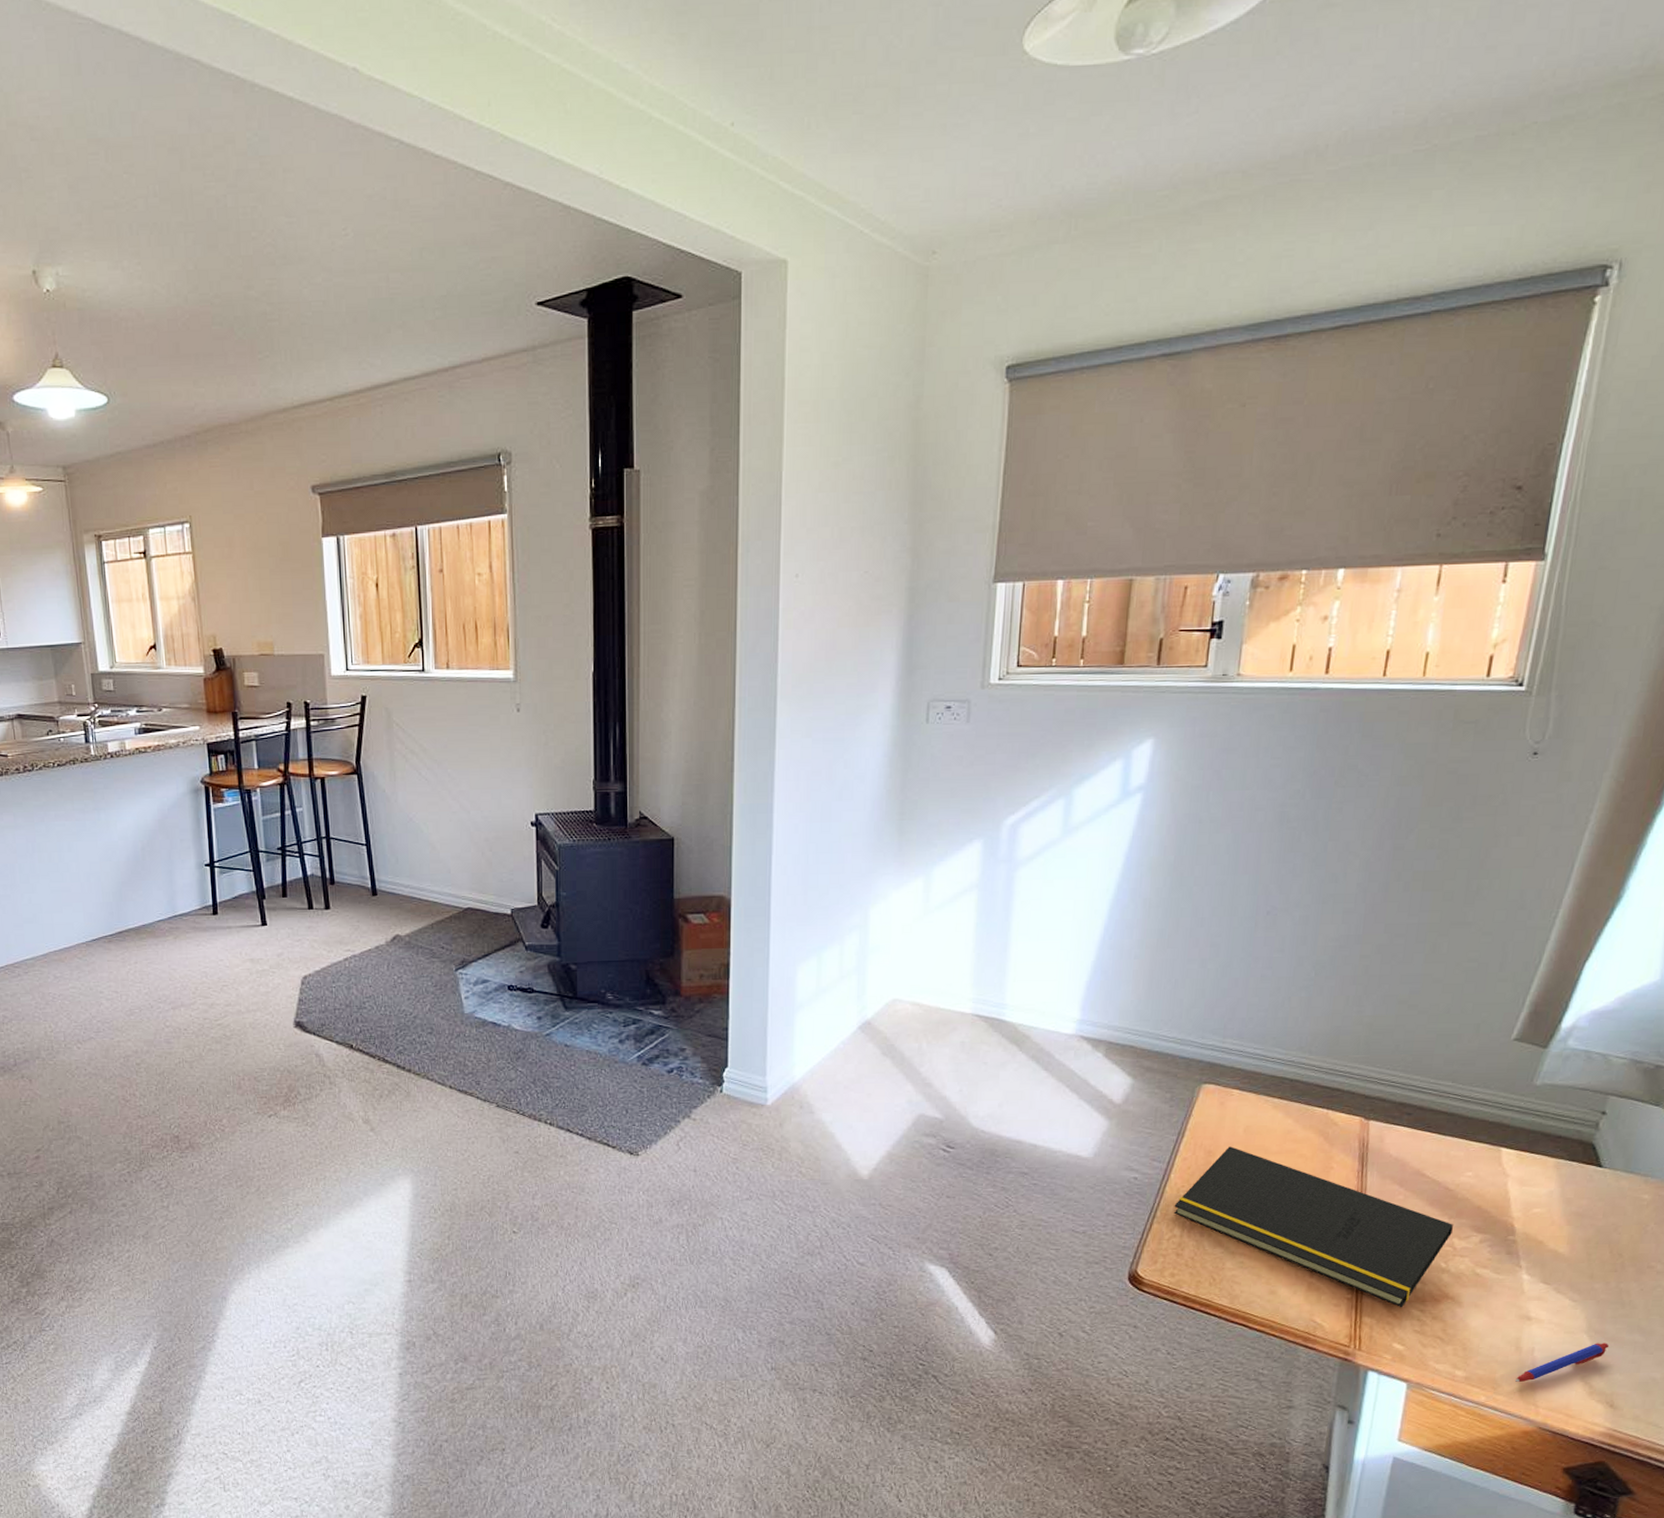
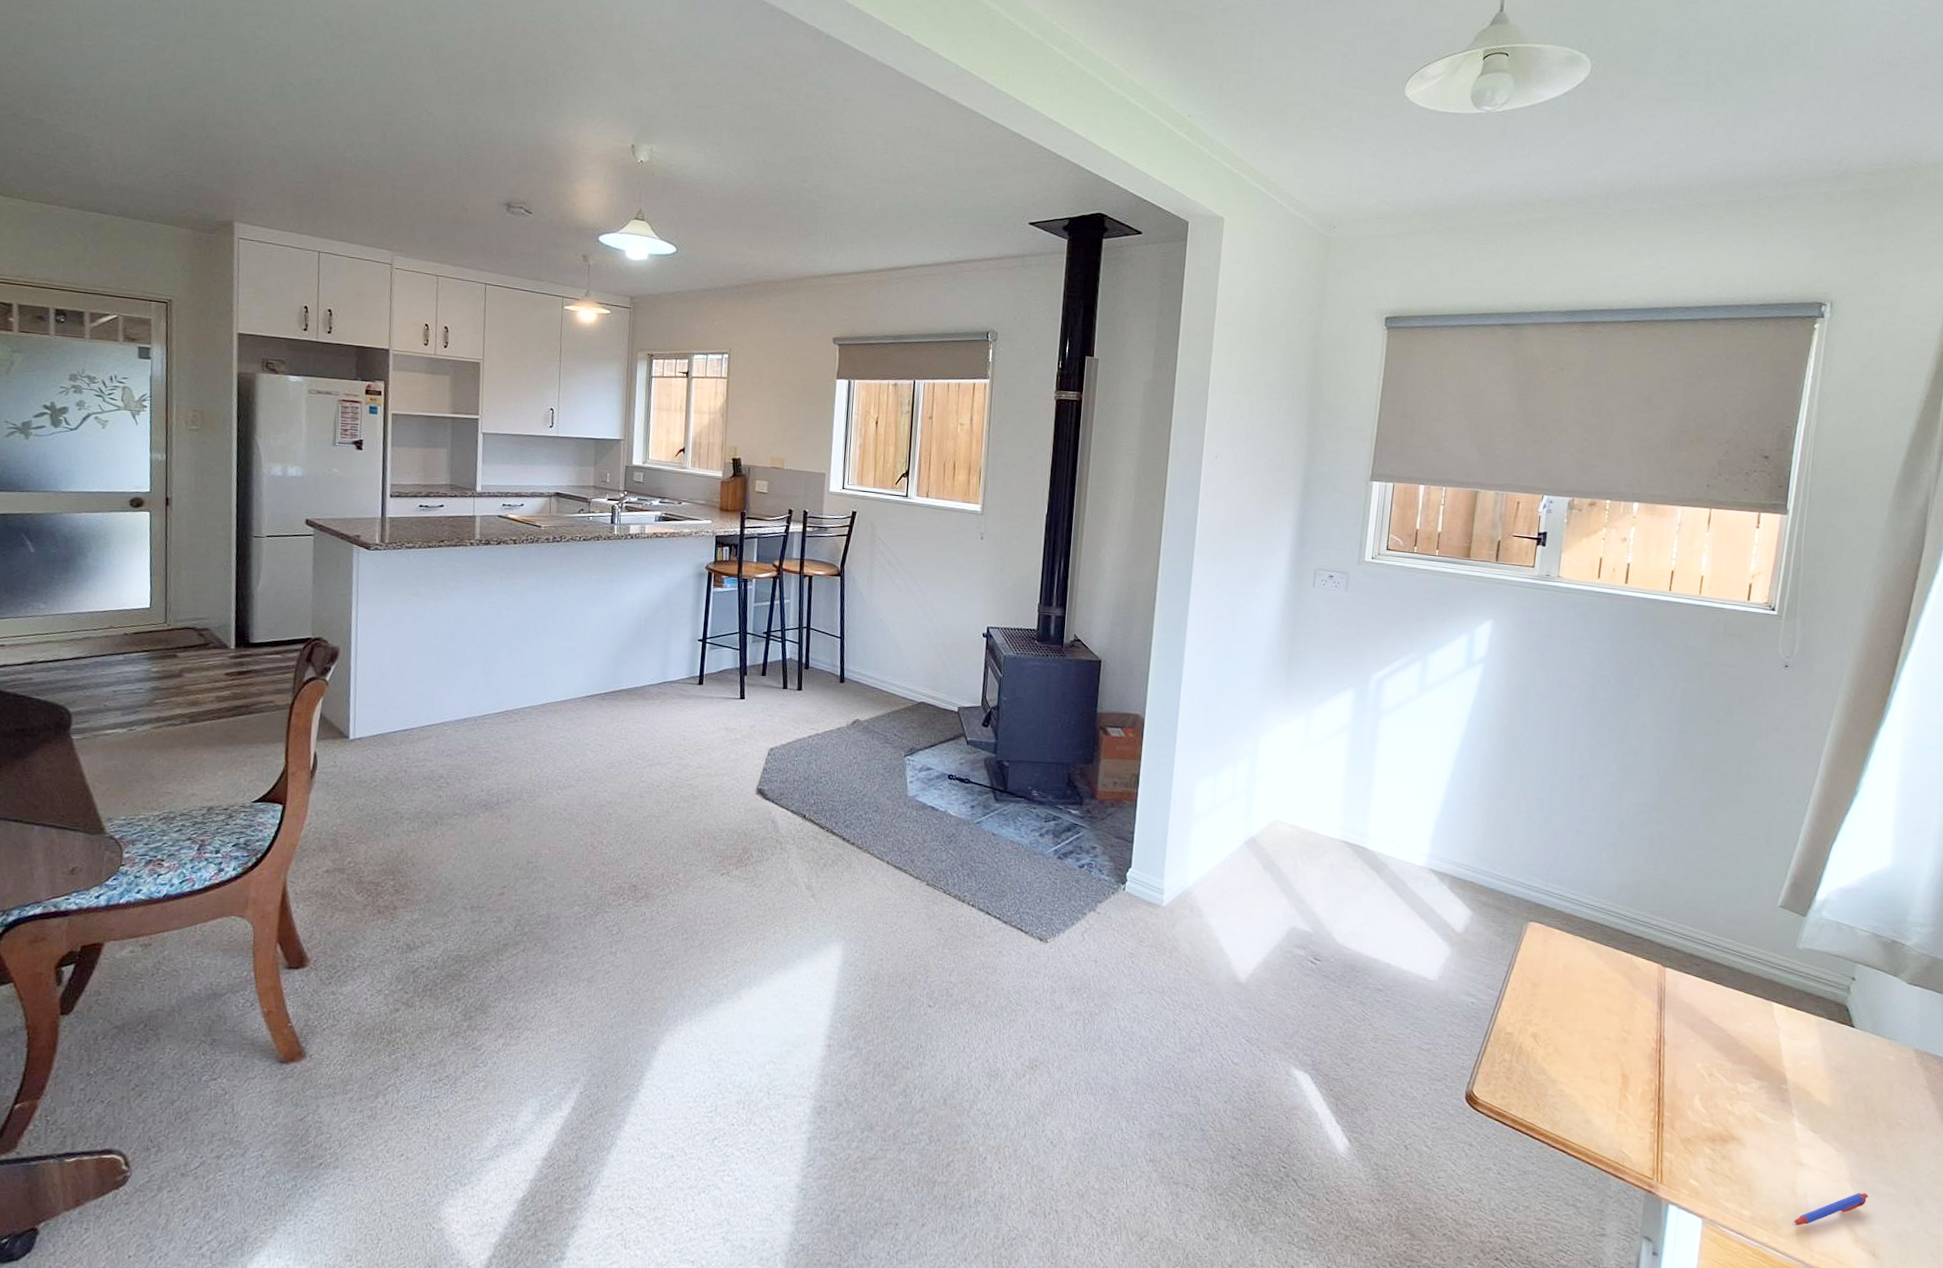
notepad: present [1173,1146,1453,1308] -> none [1504,981,1736,1146]

